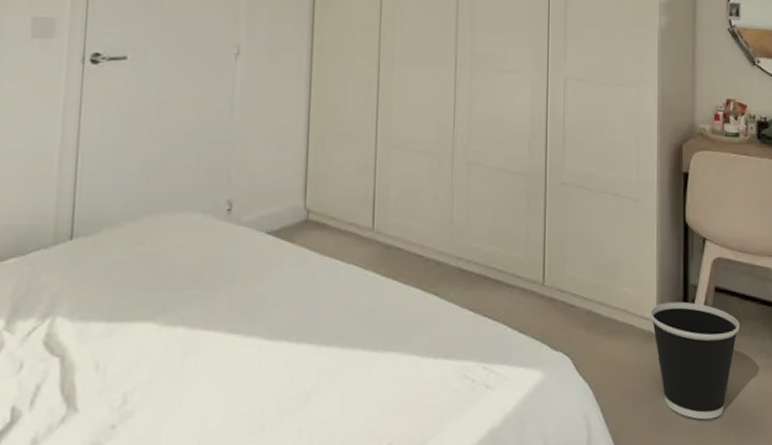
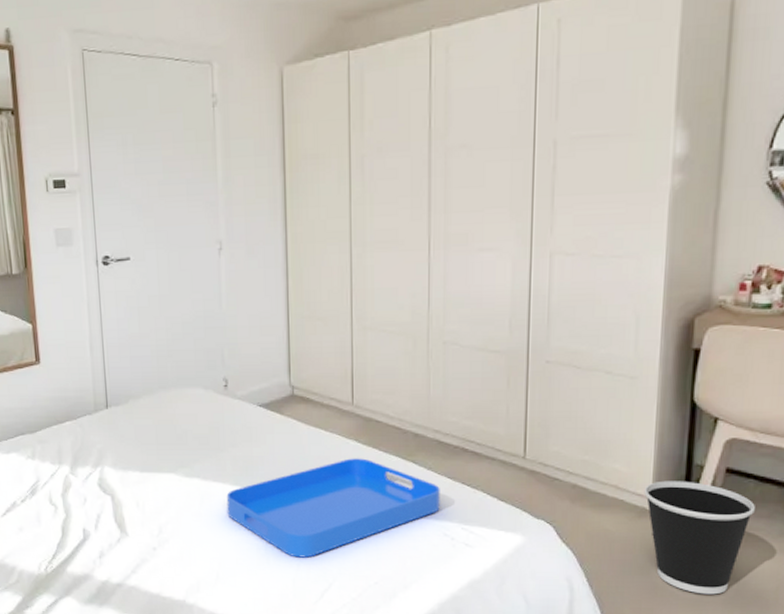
serving tray: none [216,292,461,421] -> present [226,458,440,558]

